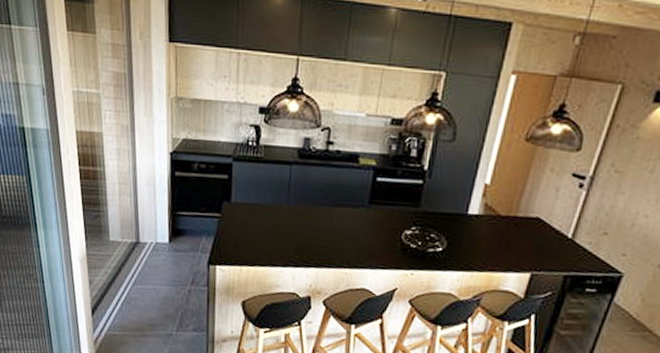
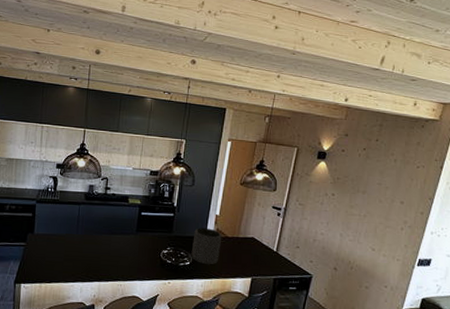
plant pot: none [445,201,492,253] -> present [191,228,222,265]

